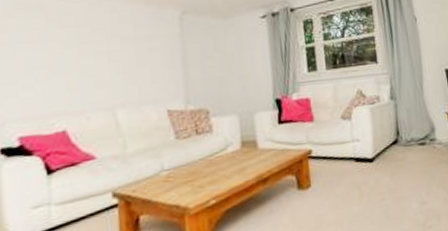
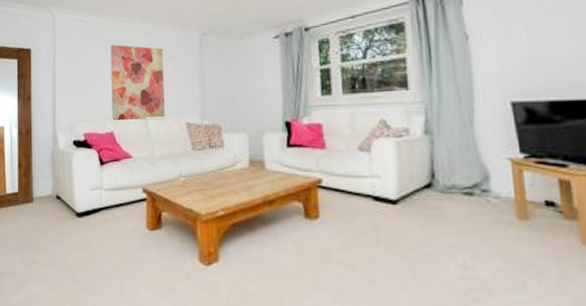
wall art: none [57,22,140,116] -> present [110,44,165,120]

